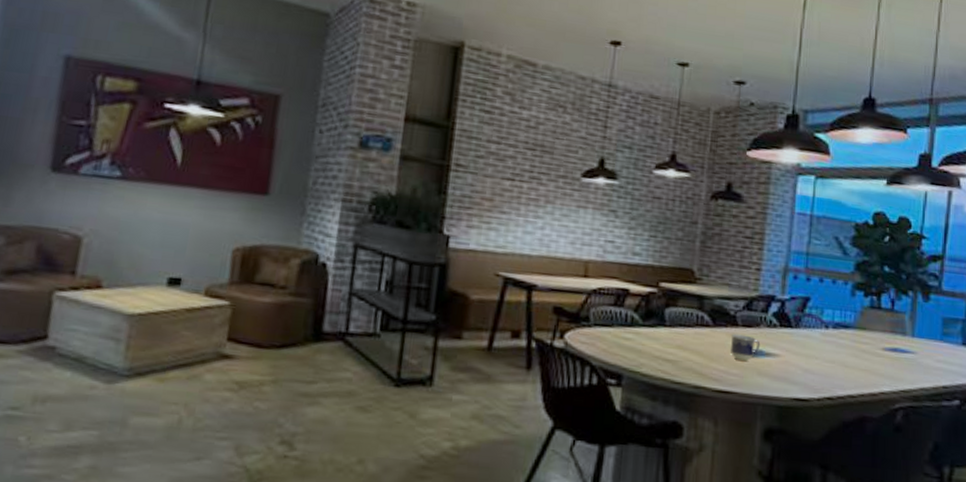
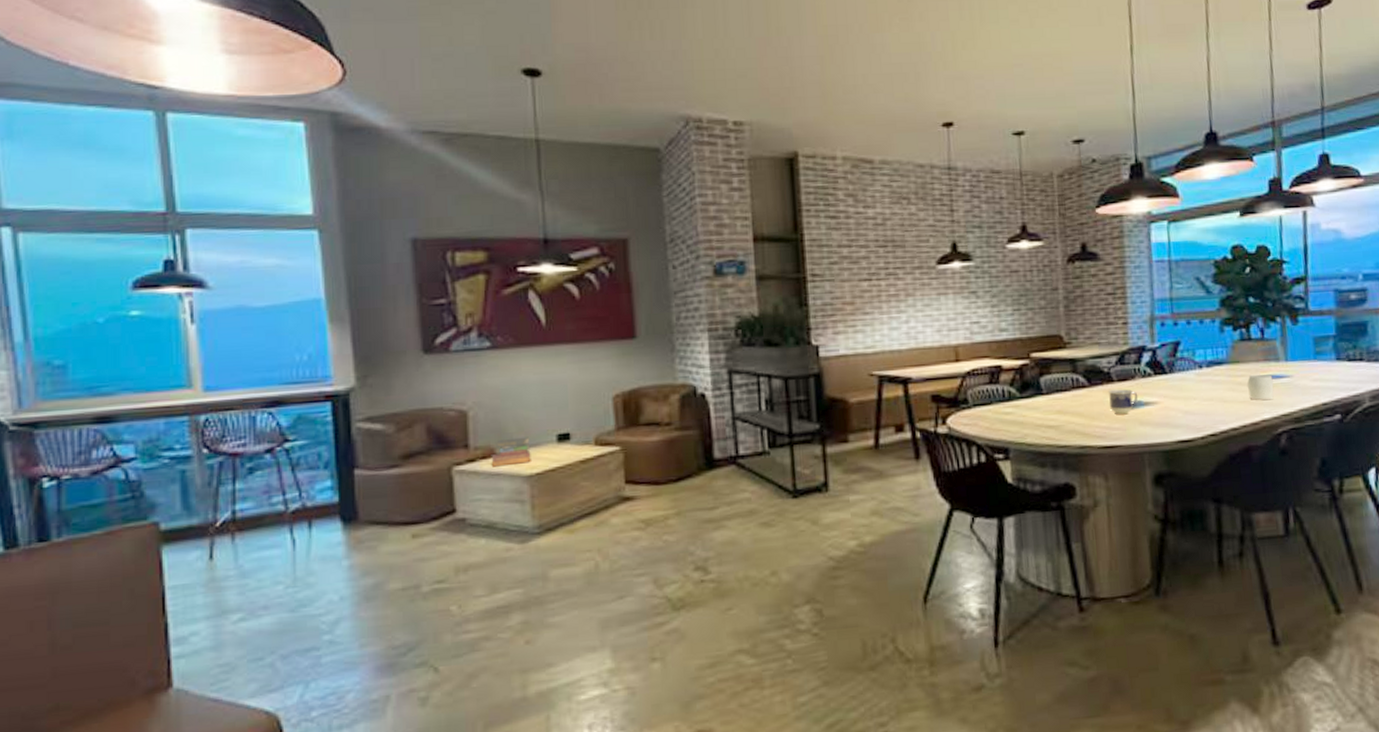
books: none [94,272,139,302] -> present [491,437,531,467]
mug: none [870,344,897,374] -> present [1247,374,1274,401]

